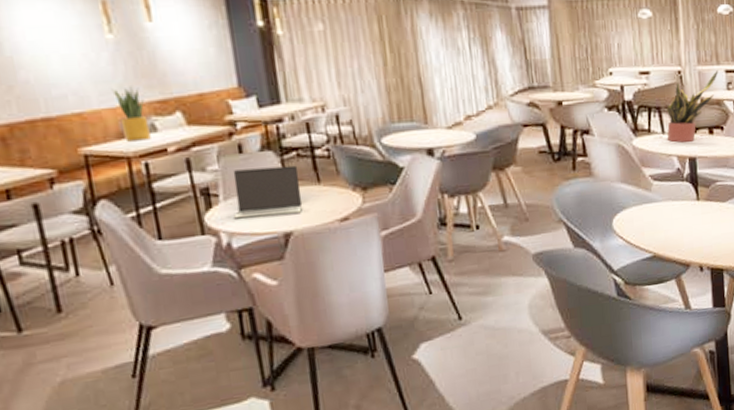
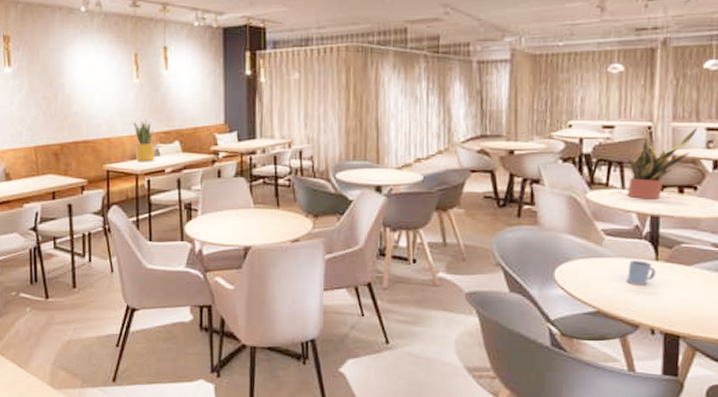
laptop: present [233,165,302,219] -> none [207,191,263,231]
mug: none [675,201,699,227] -> present [627,260,656,287]

